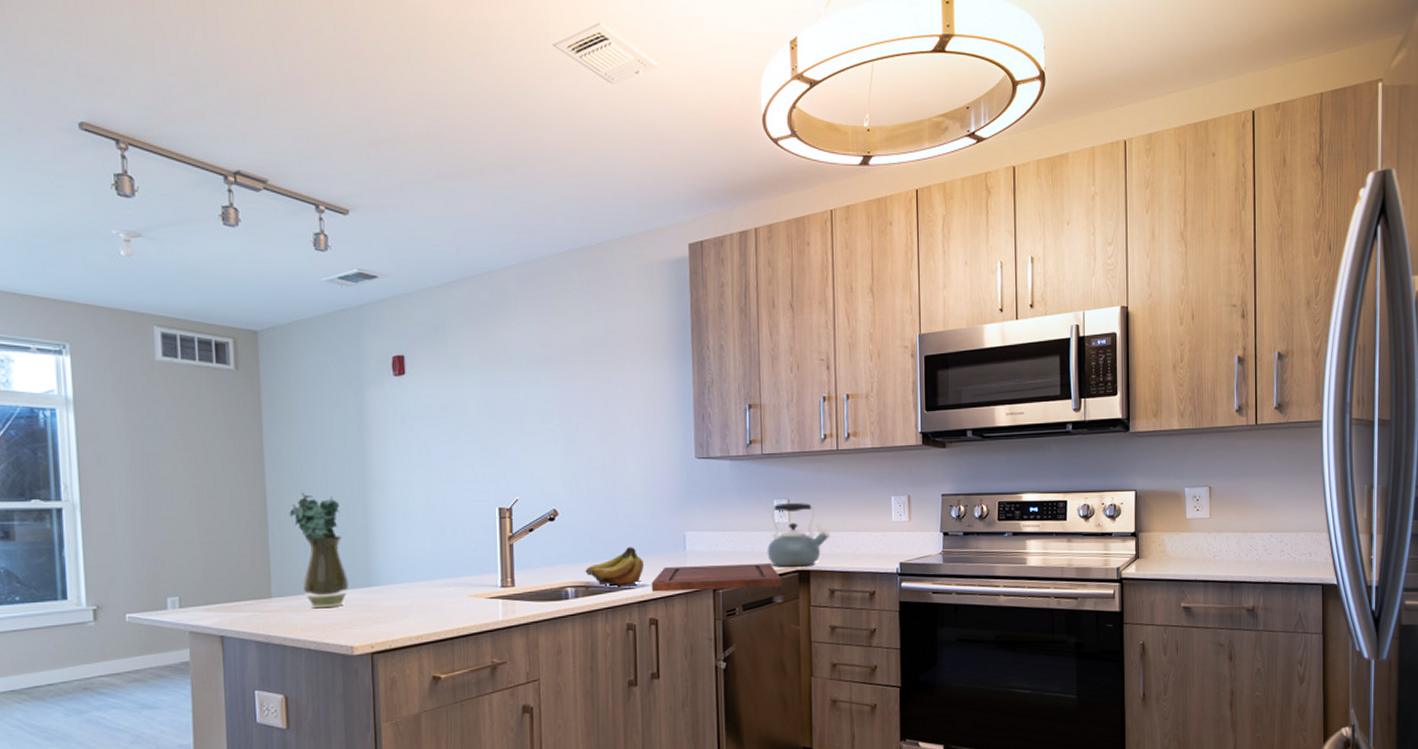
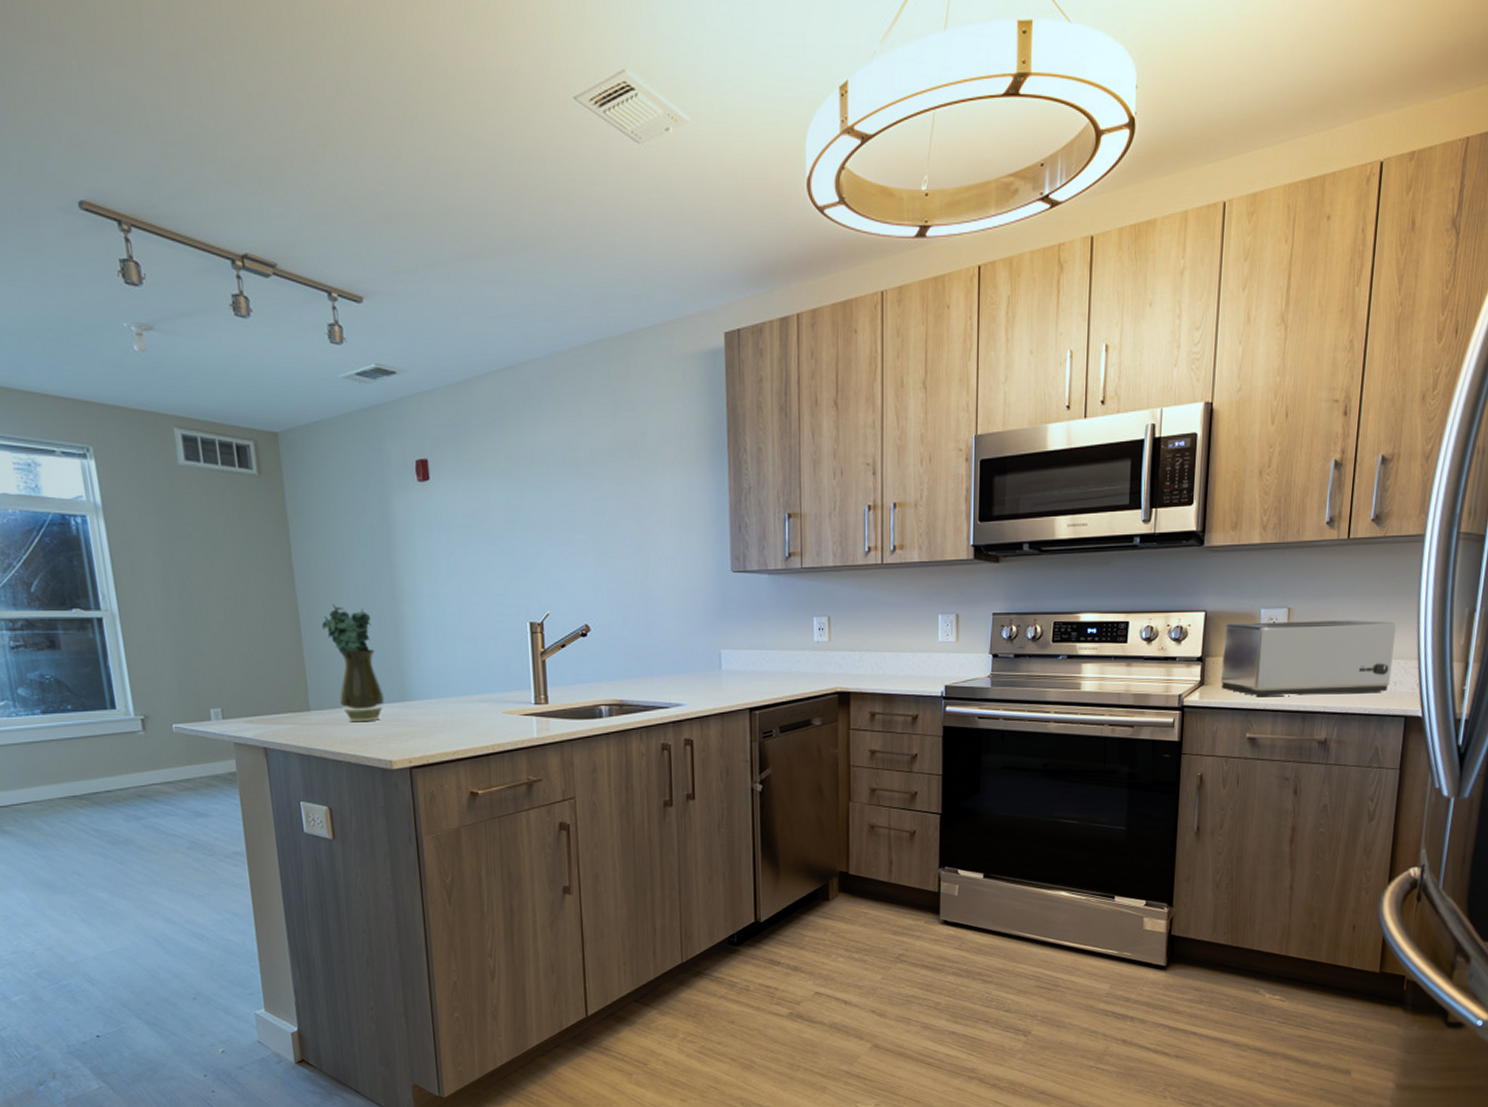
fruit: present [585,547,645,587] -> none [619,665,679,706]
cutting board: present [651,564,781,592] -> none [686,684,820,712]
kettle: present [767,503,831,567] -> none [806,621,873,688]
toaster: none [1154,496,1307,569] -> present [1221,619,1397,697]

